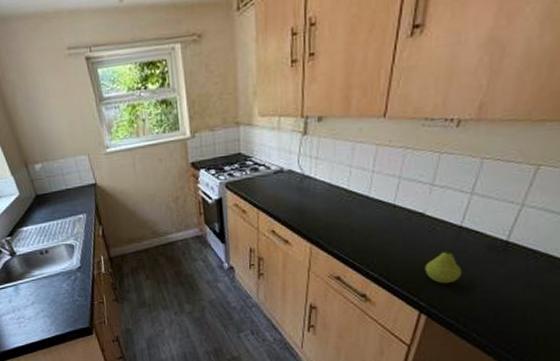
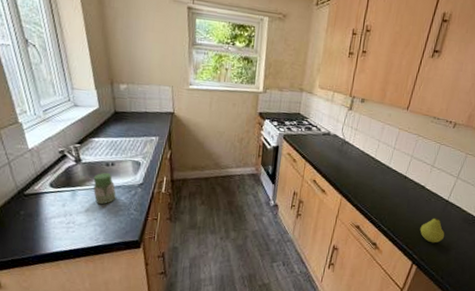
jar: none [31,261,58,296] -> present [93,172,116,205]

